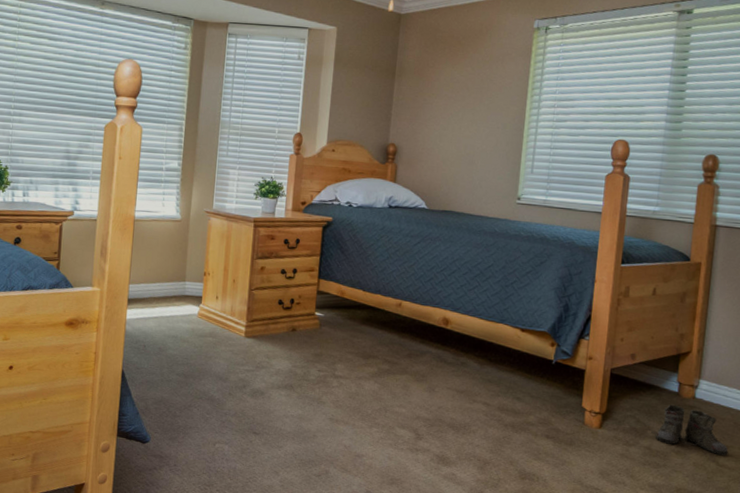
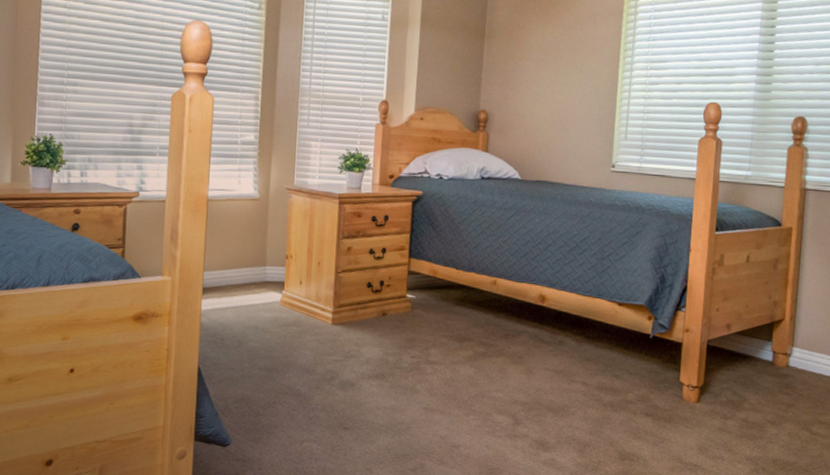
boots: present [651,404,728,456] -> none [747,374,821,424]

